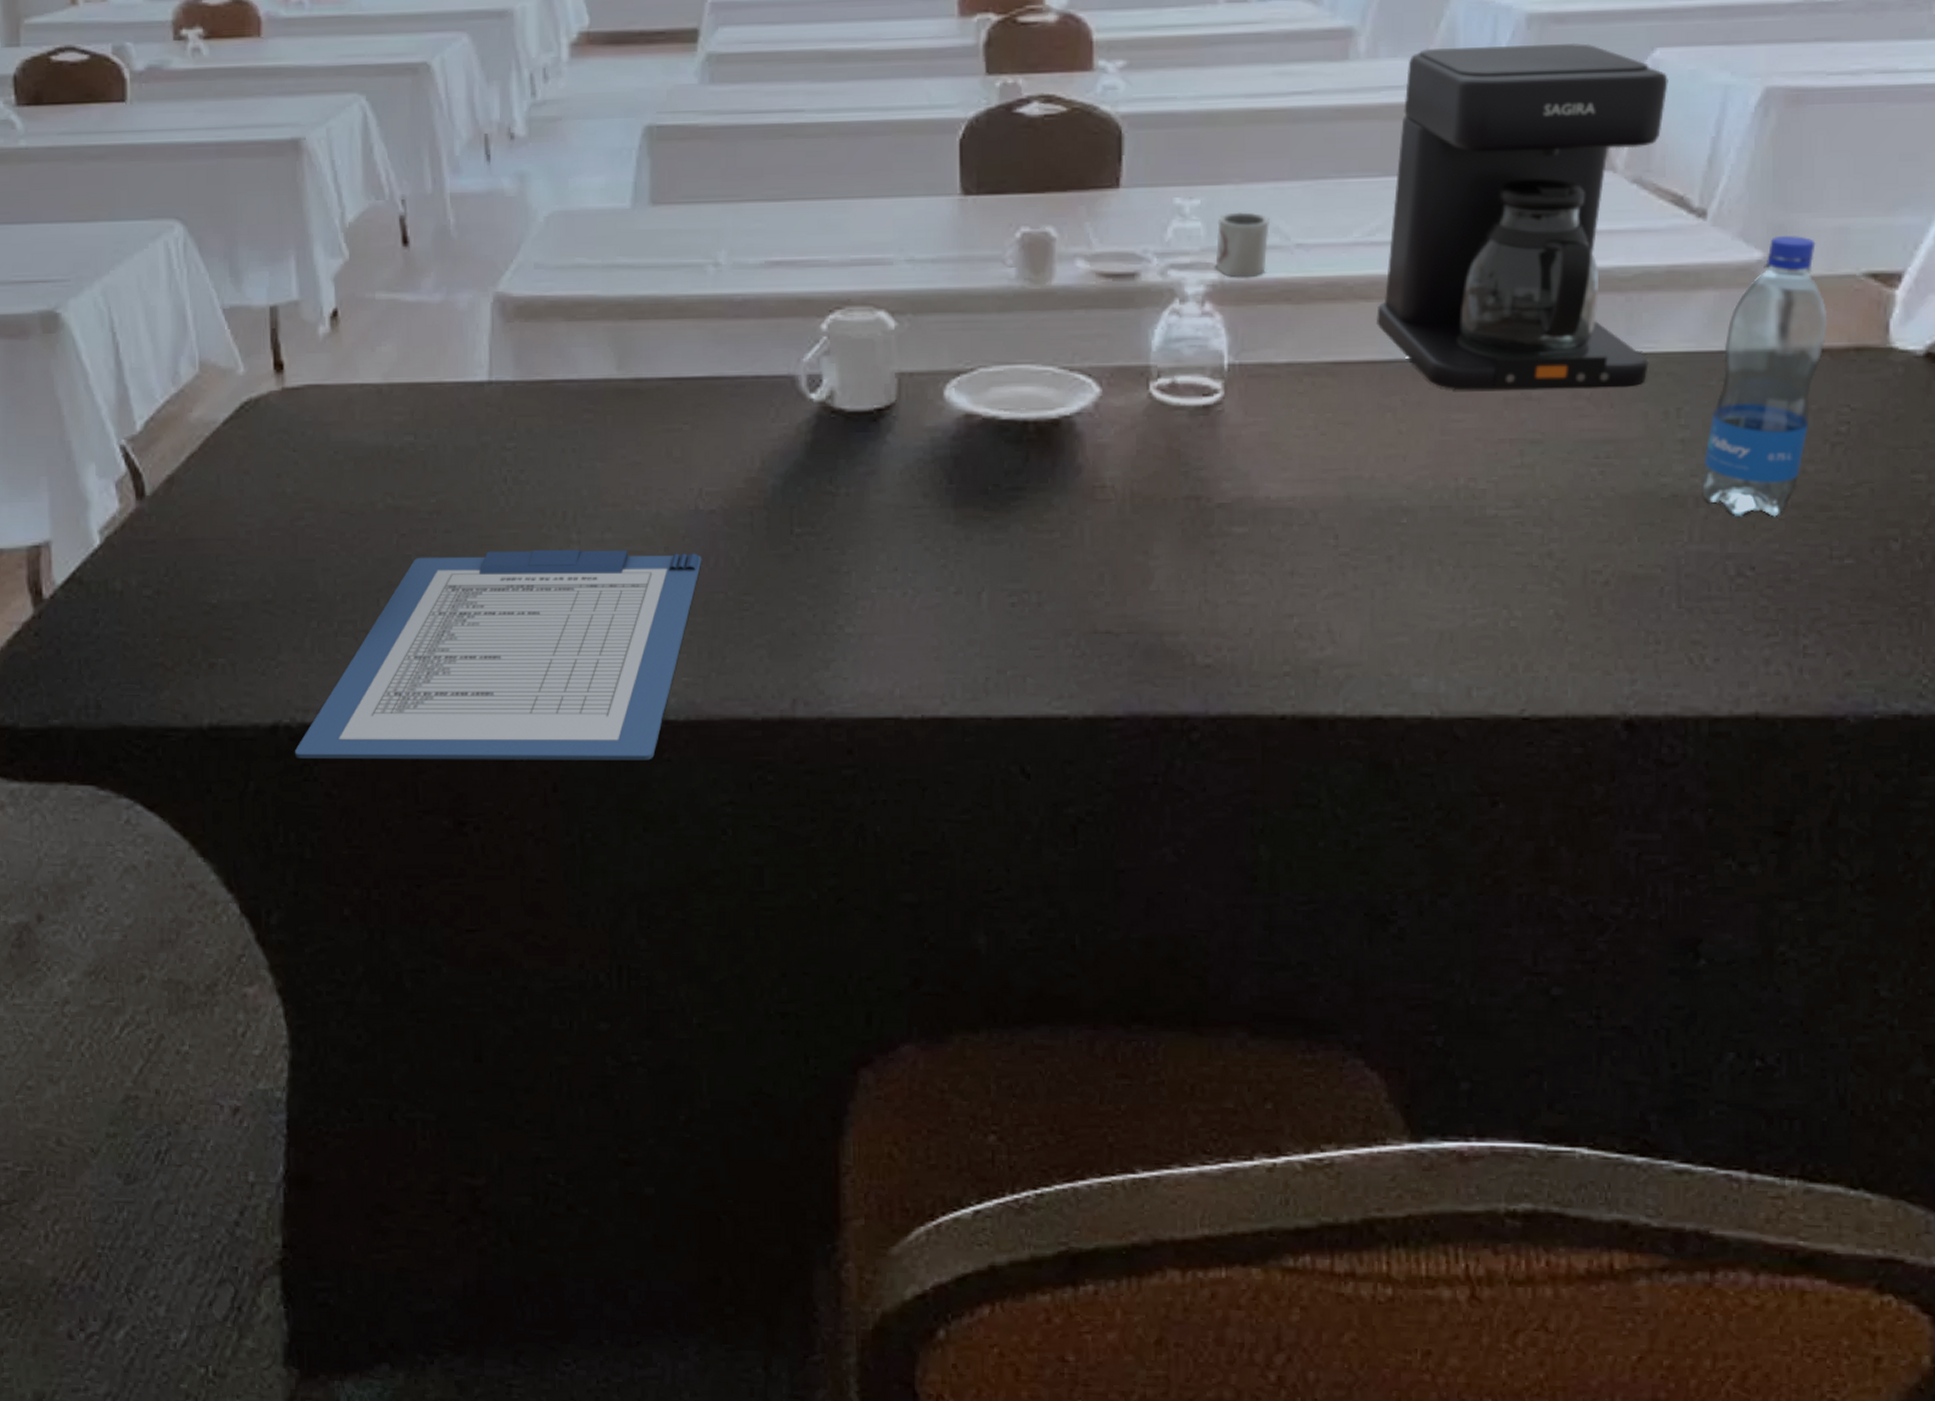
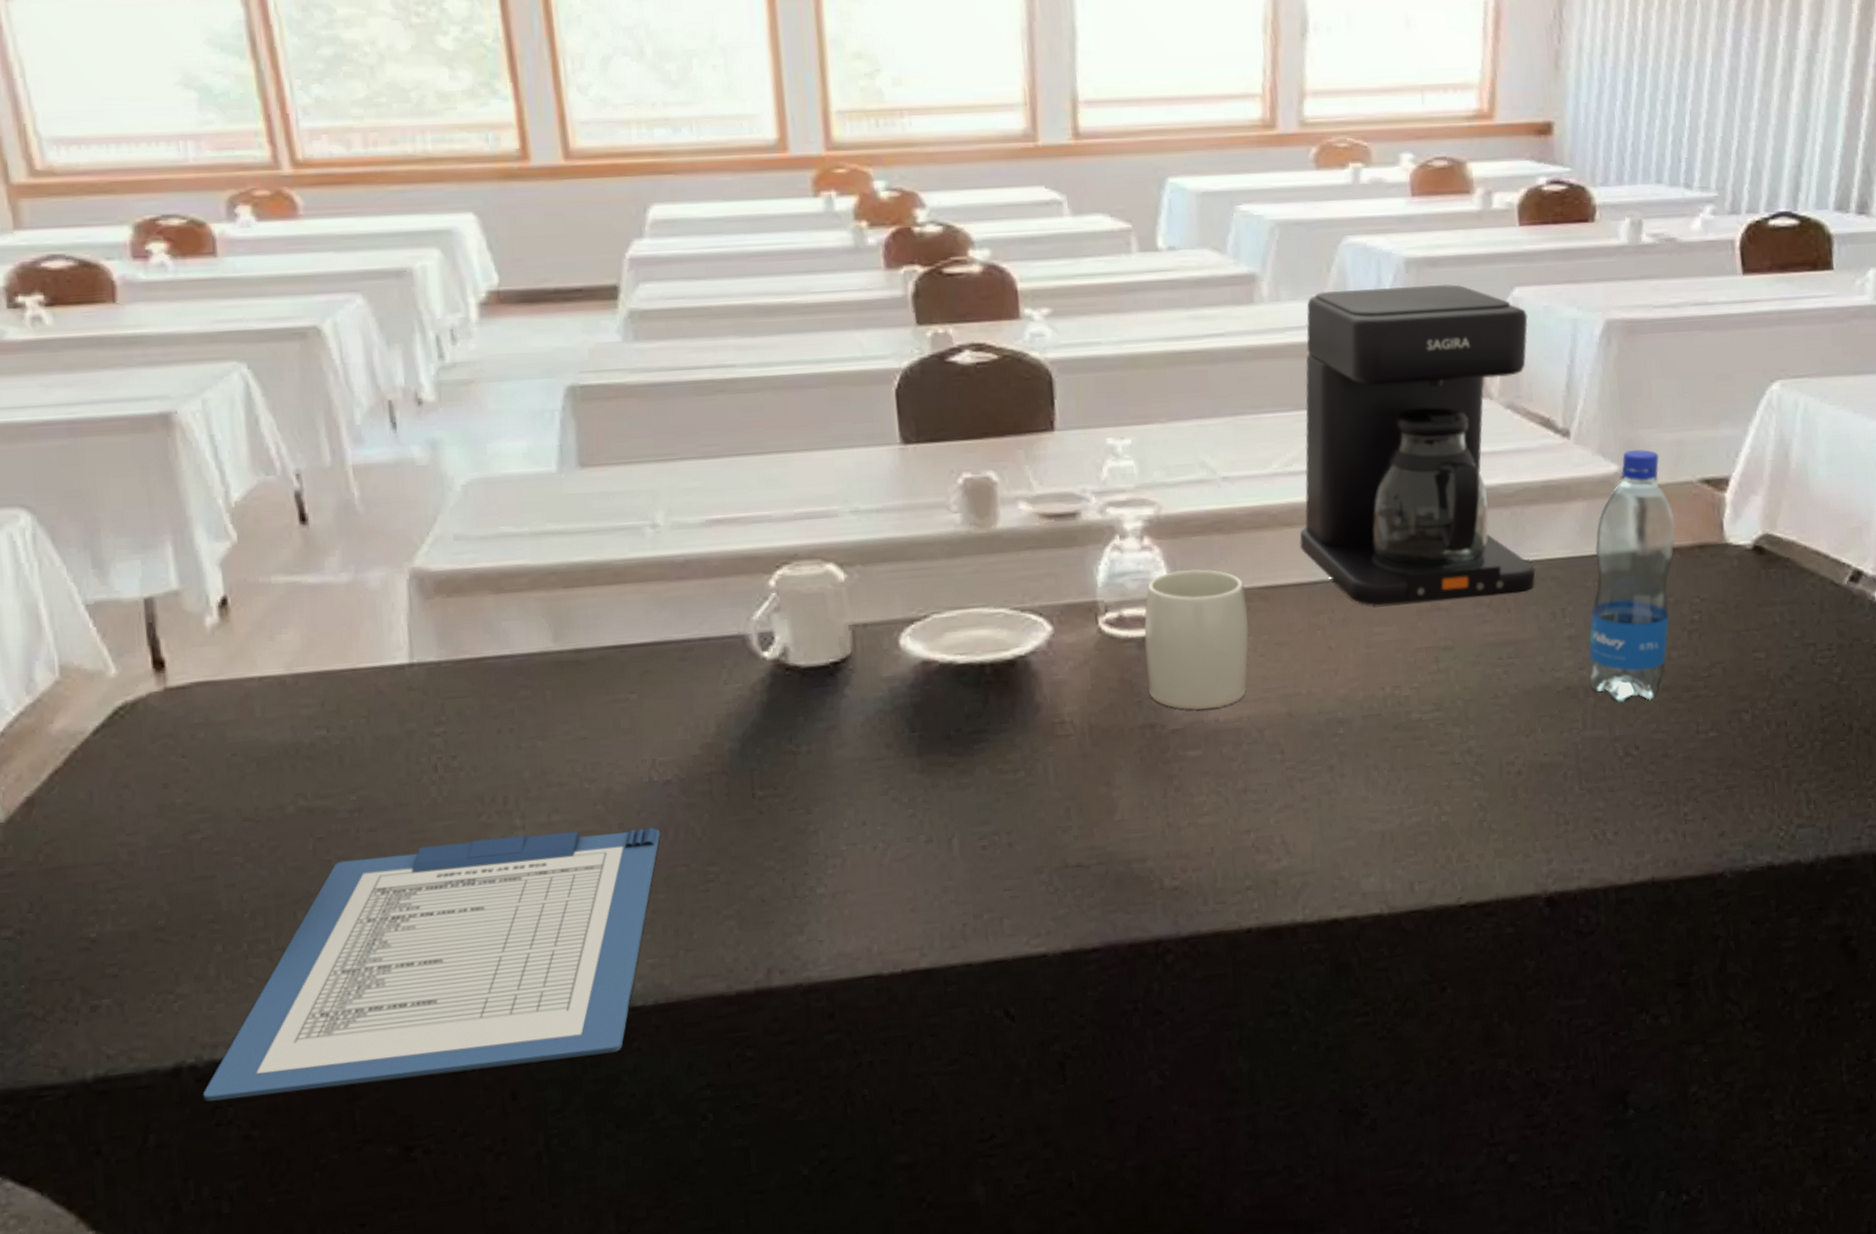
mug: none [1196,338,1312,485] -> present [1144,569,1249,710]
cup: present [1215,212,1271,278] -> none [1148,449,1197,512]

